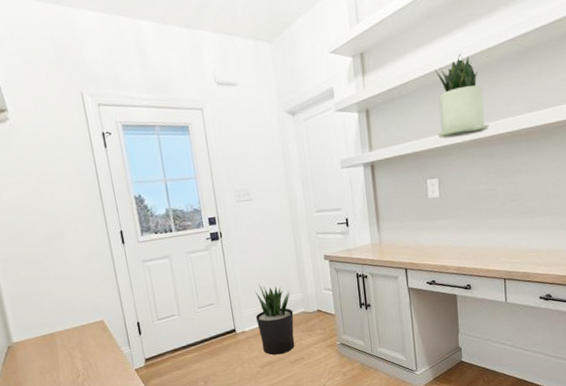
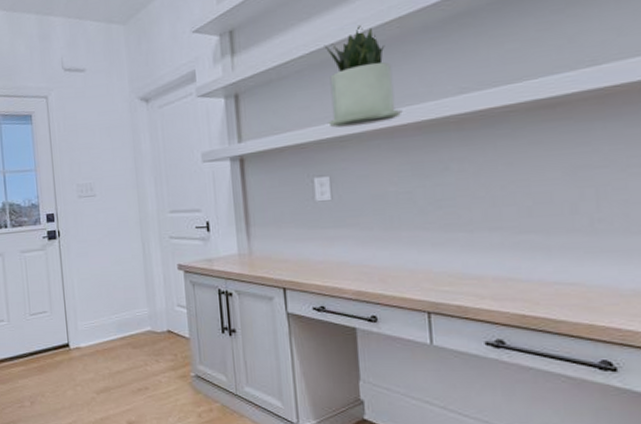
planter: present [255,283,295,355] -> none [92,292,138,380]

